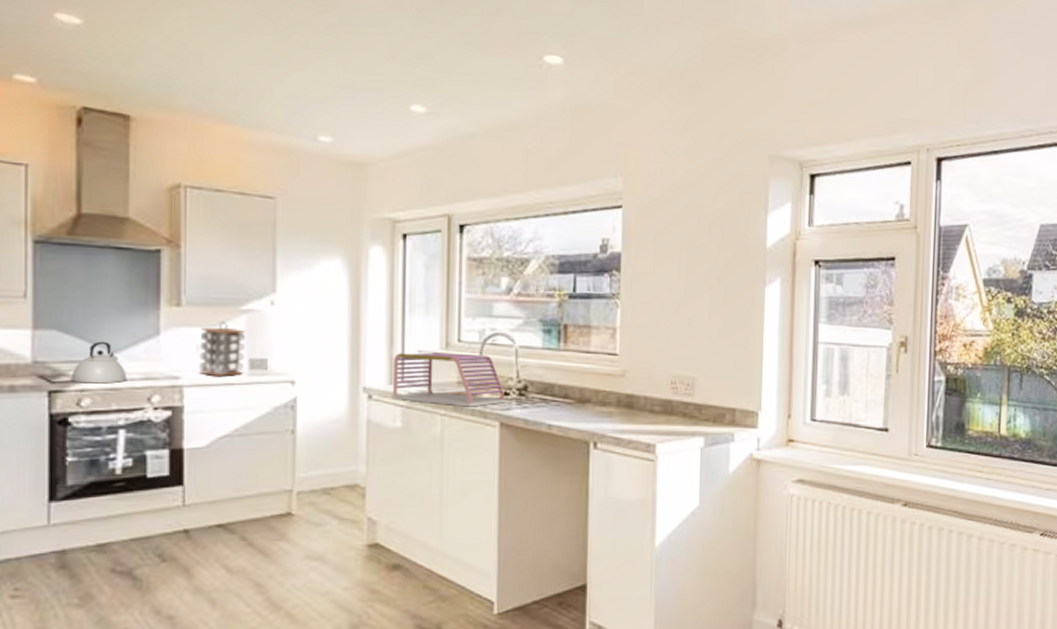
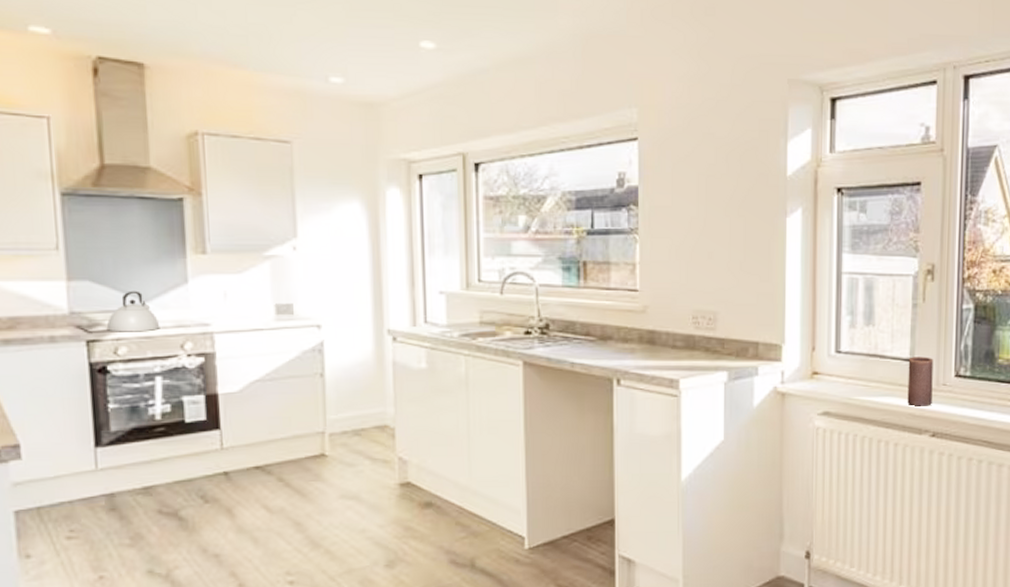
spice rack: present [199,321,245,377] -> none [226,268,271,323]
dish rack: present [390,352,507,407] -> none [414,293,529,347]
candle: none [880,426,906,476] -> present [907,357,933,406]

